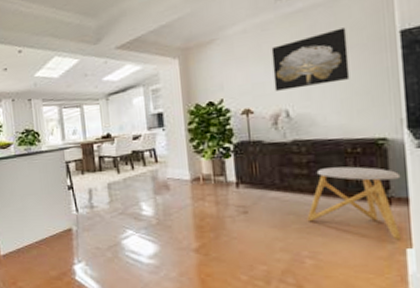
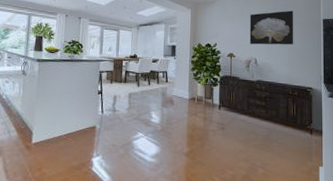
stool: present [307,166,402,241] -> none [262,103,319,161]

